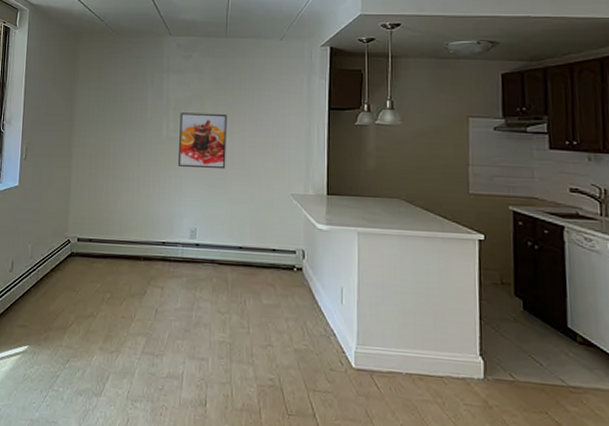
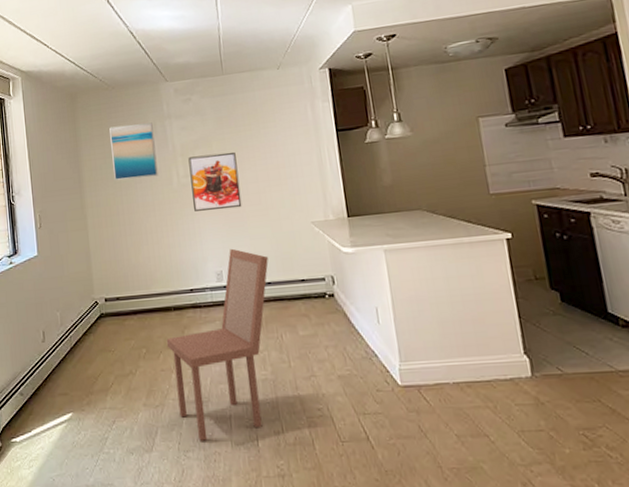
wall art: none [105,71,151,126] -> present [109,122,158,180]
dining chair: none [131,208,243,393] -> present [166,248,269,441]

